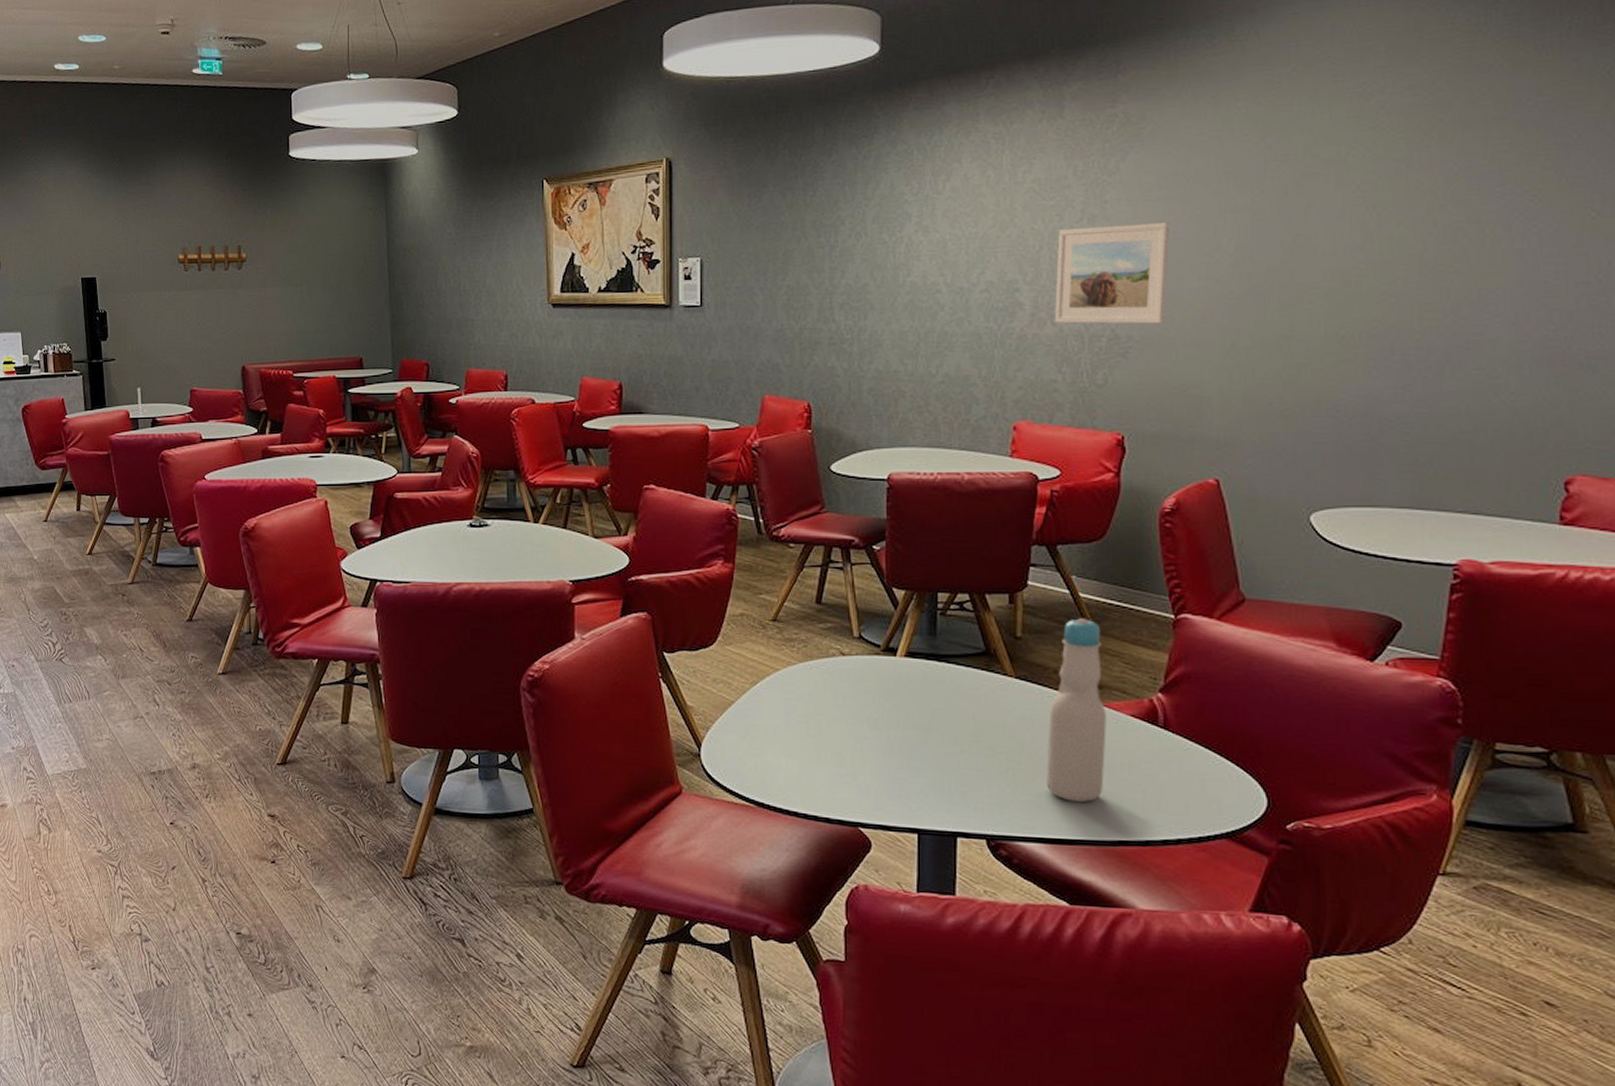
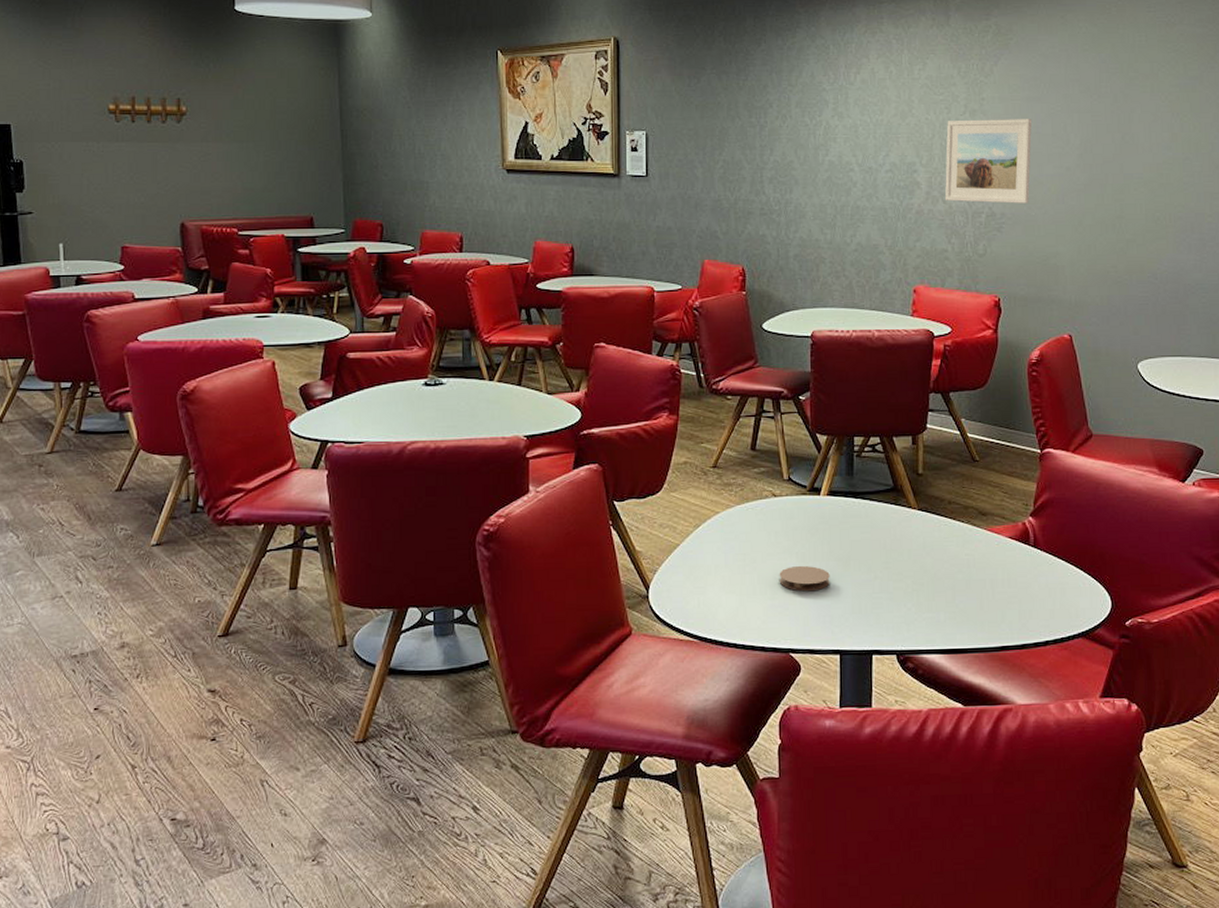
coaster: none [847,732,907,762] -> present [779,565,830,592]
bottle: present [1046,618,1107,802] -> none [944,455,991,615]

